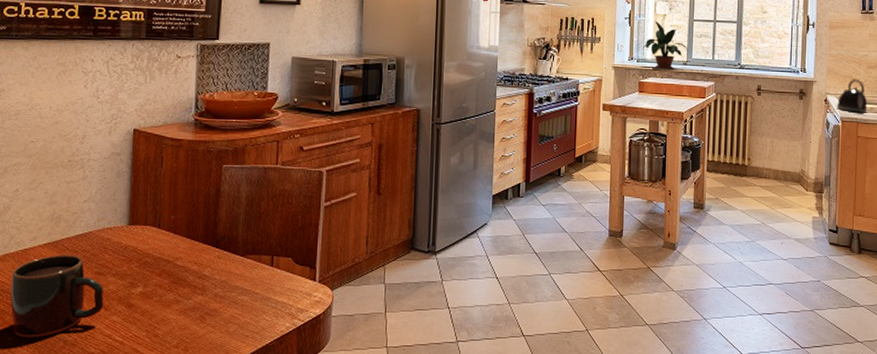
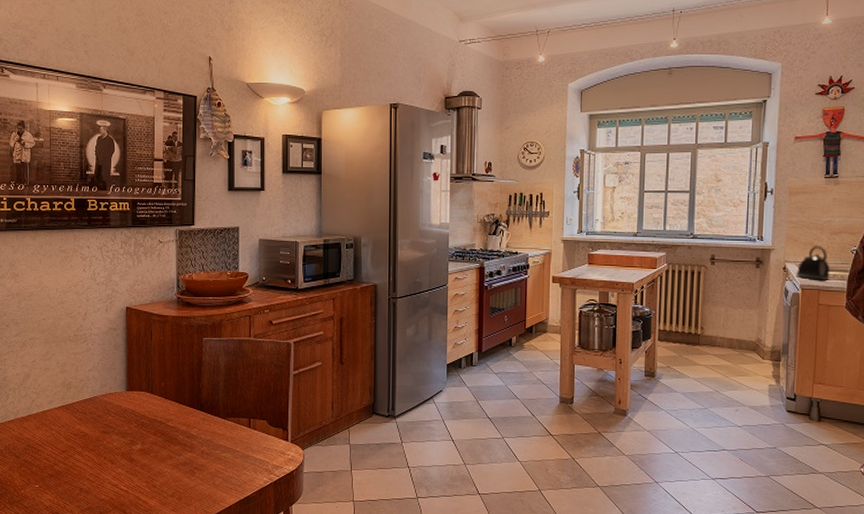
mug: present [10,255,104,338] -> none [34,416,110,486]
potted plant: present [642,21,689,70] -> none [591,194,640,242]

